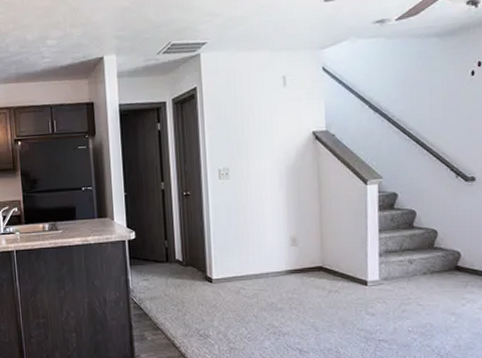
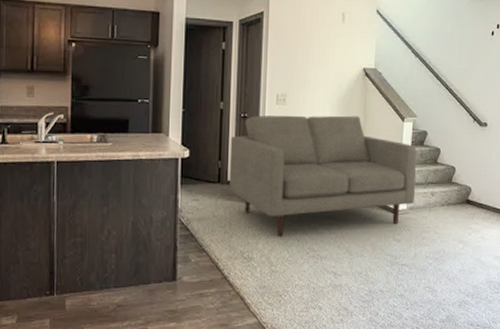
sofa: none [174,183,389,313] -> present [229,115,417,237]

